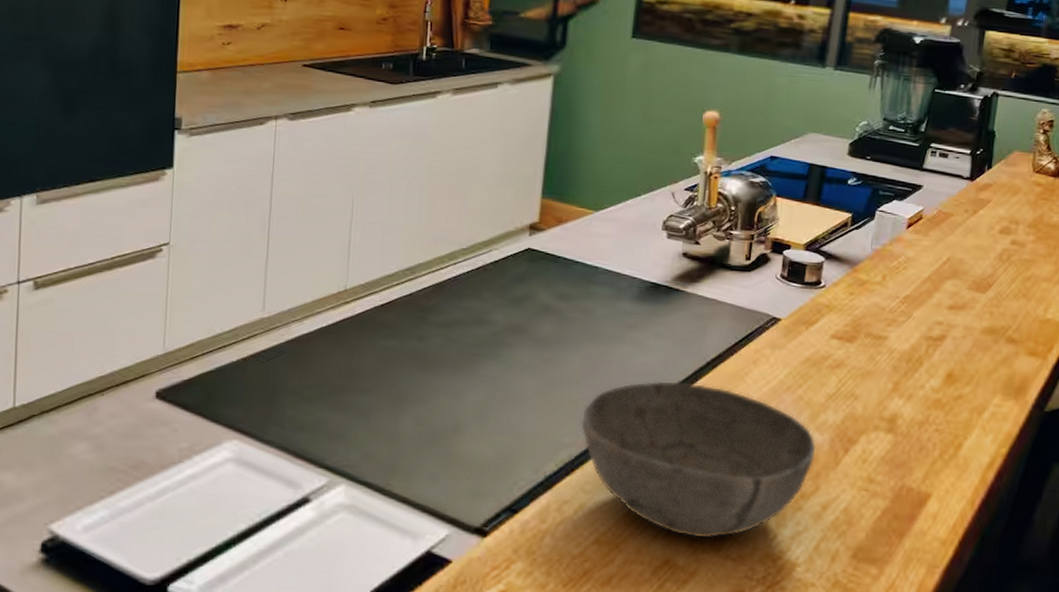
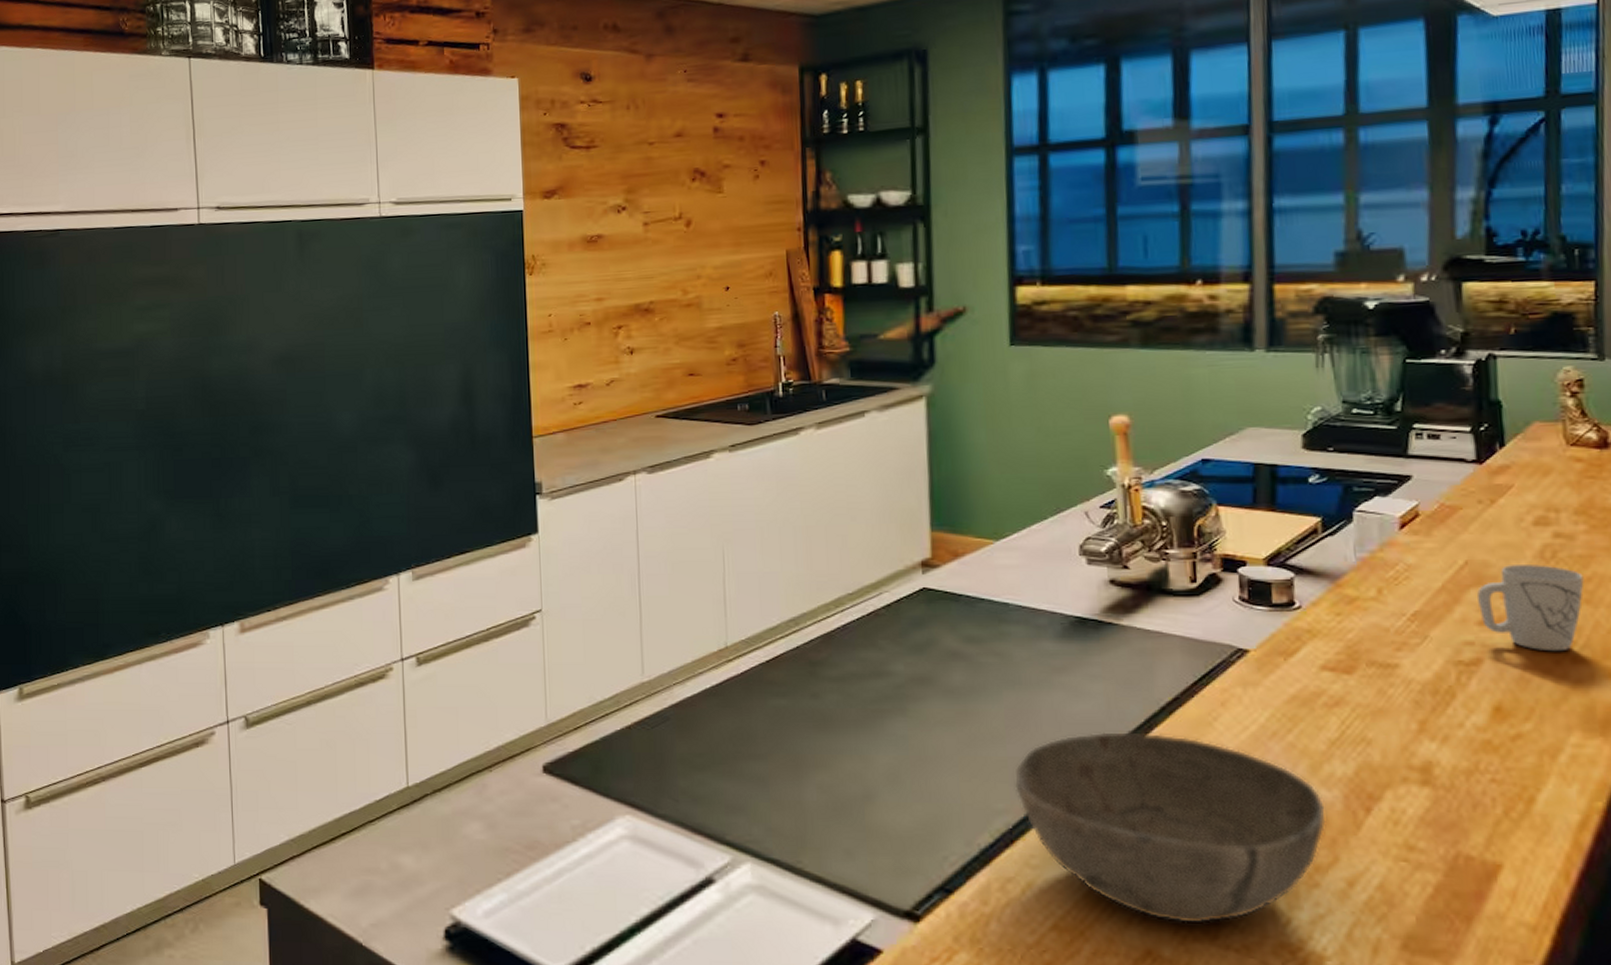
mug: none [951,263,1025,334] -> present [1477,565,1584,652]

